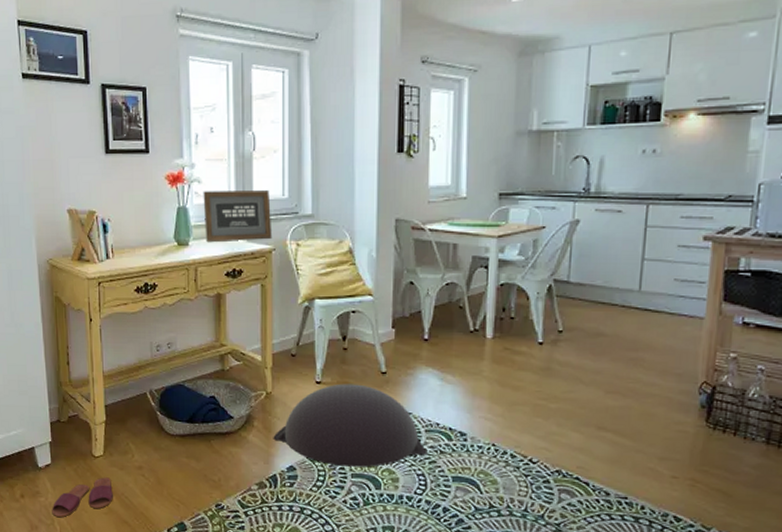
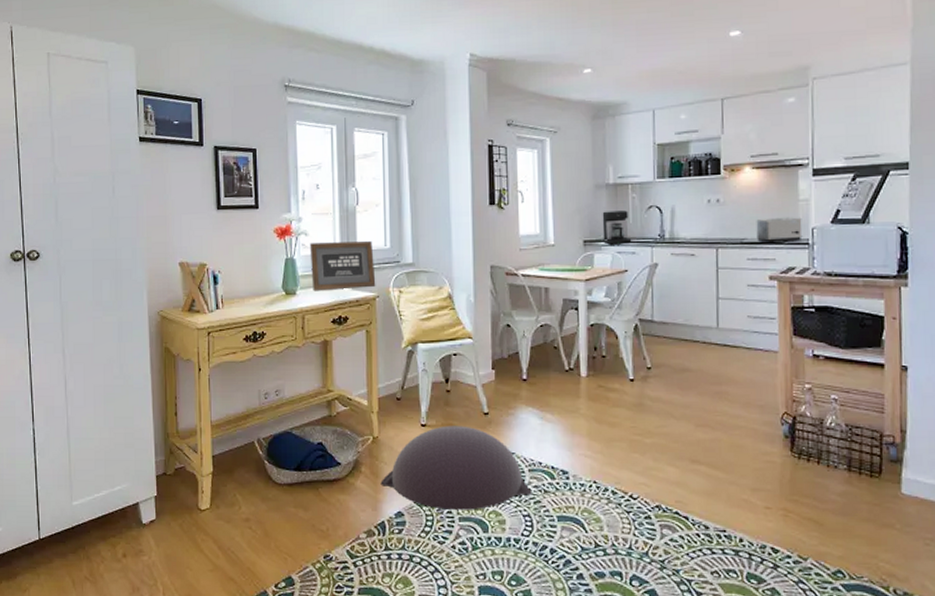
slippers: present [52,477,113,518] -> none [155,531,219,578]
coffee maker: none [520,161,553,199] -> present [602,210,632,245]
toaster: none [694,171,749,199] -> present [756,217,803,243]

